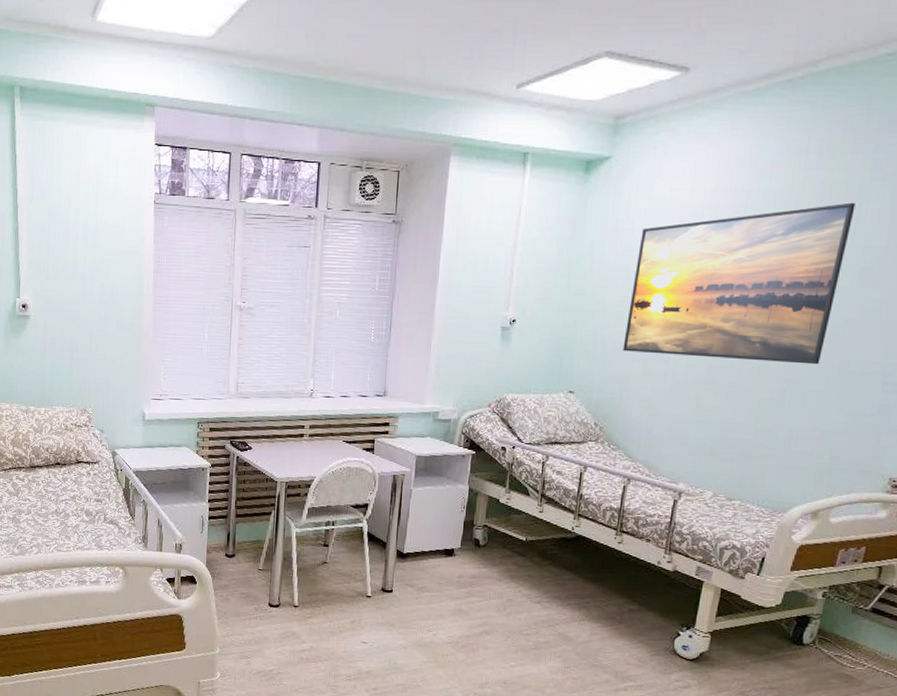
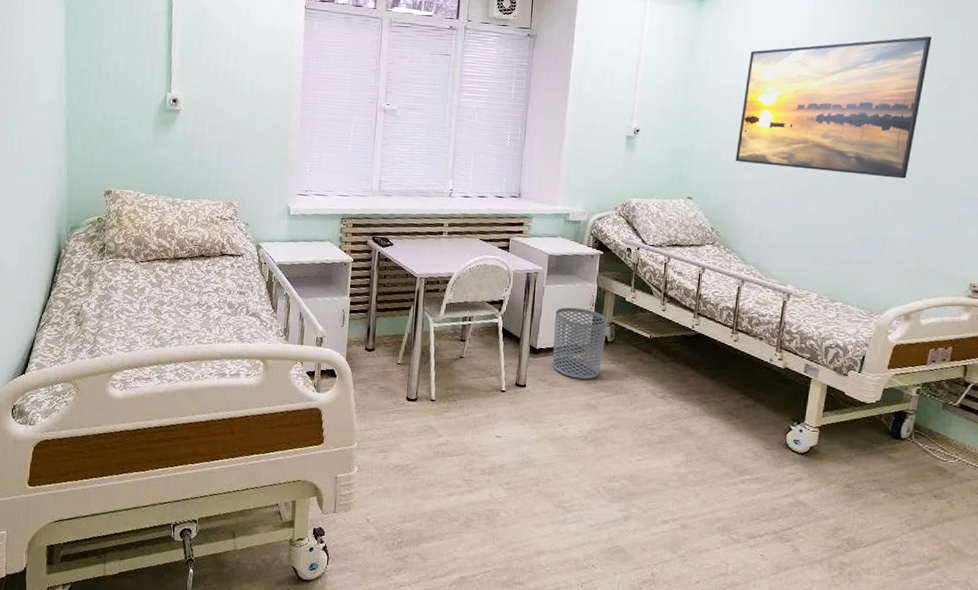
waste bin: none [420,510,480,585] -> present [552,307,608,380]

